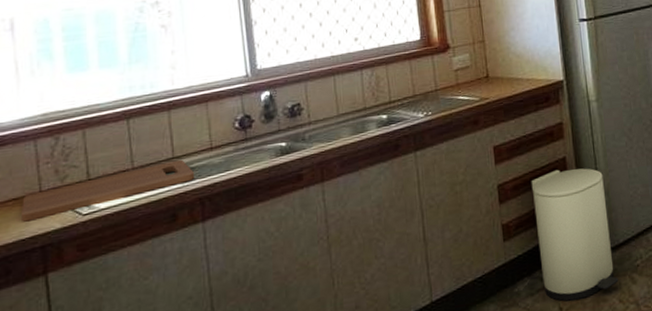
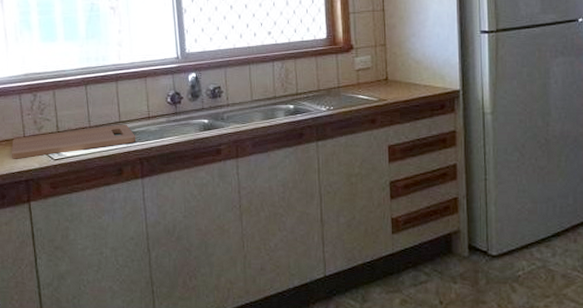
pedal bin: present [531,168,619,302] -> none [421,175,499,297]

